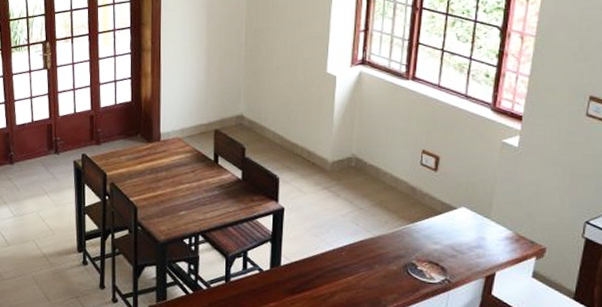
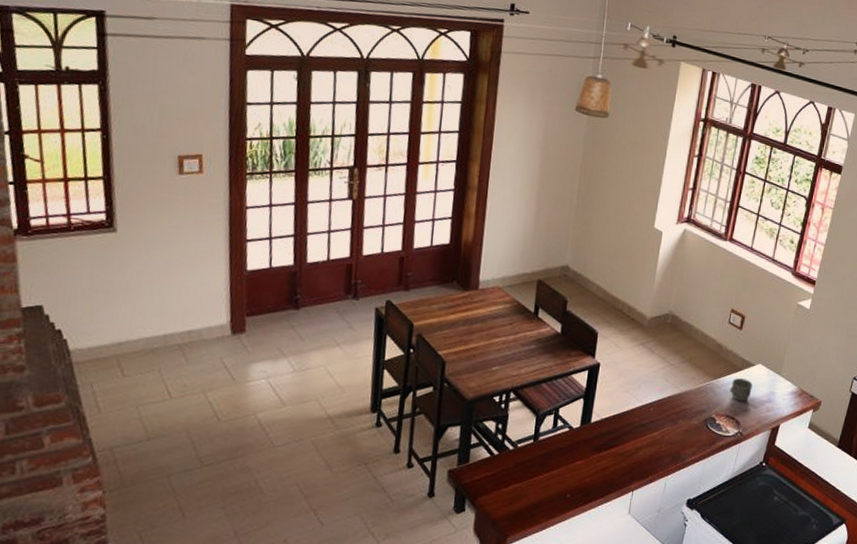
mug: none [430,222,457,247] -> present [730,378,753,402]

